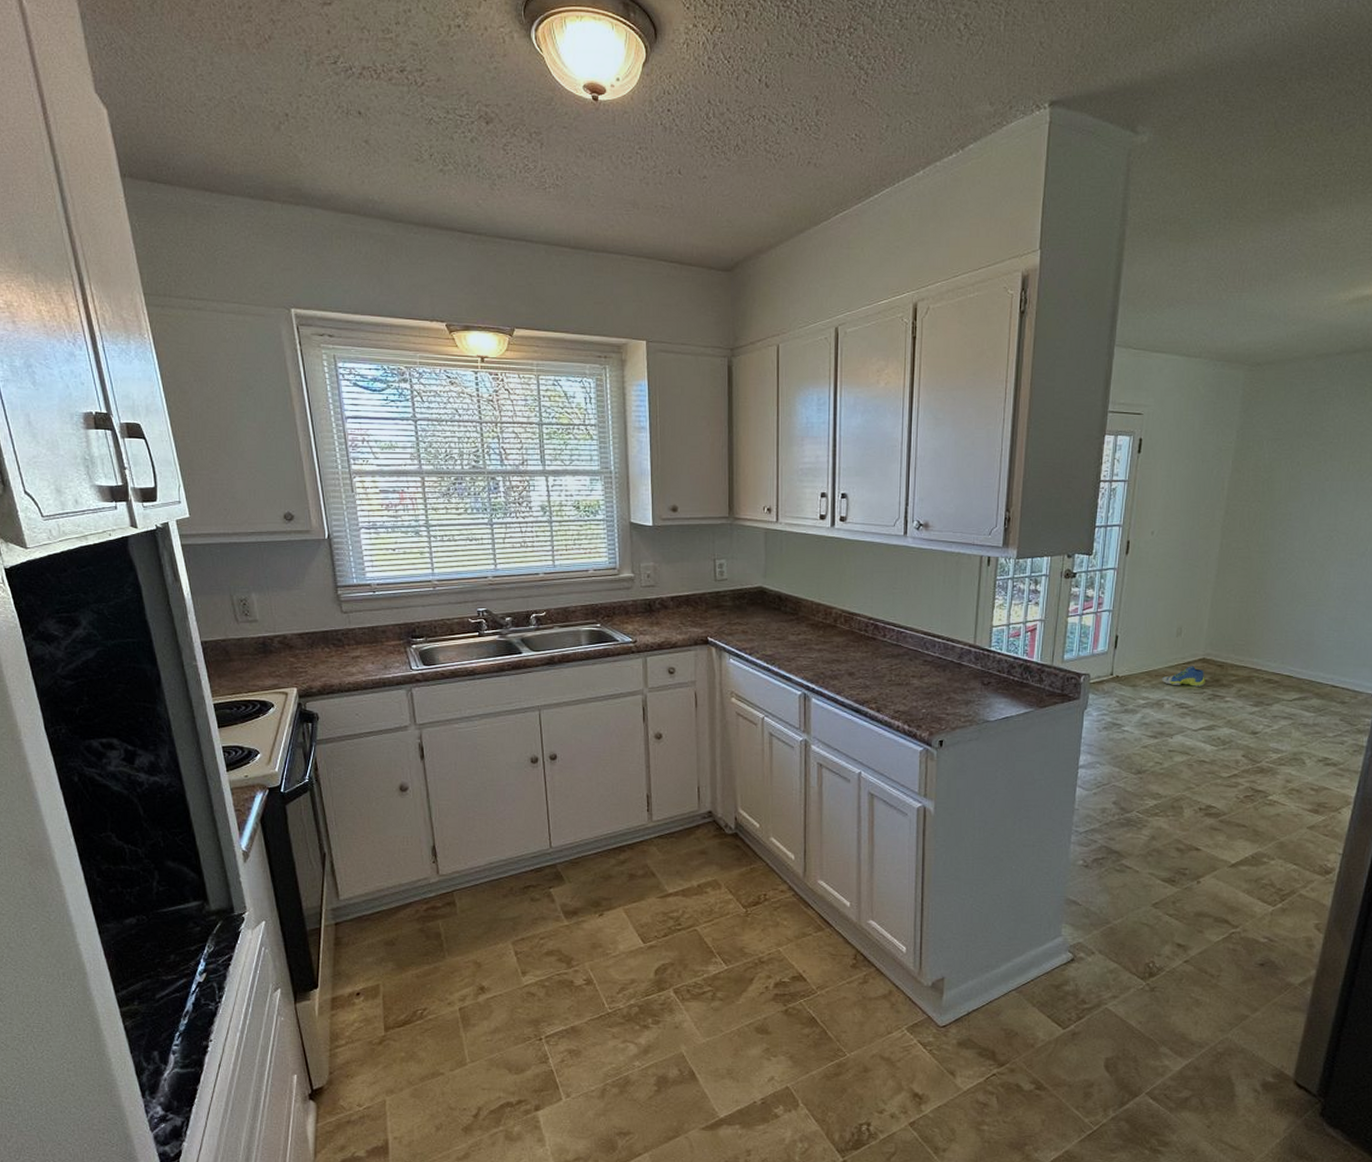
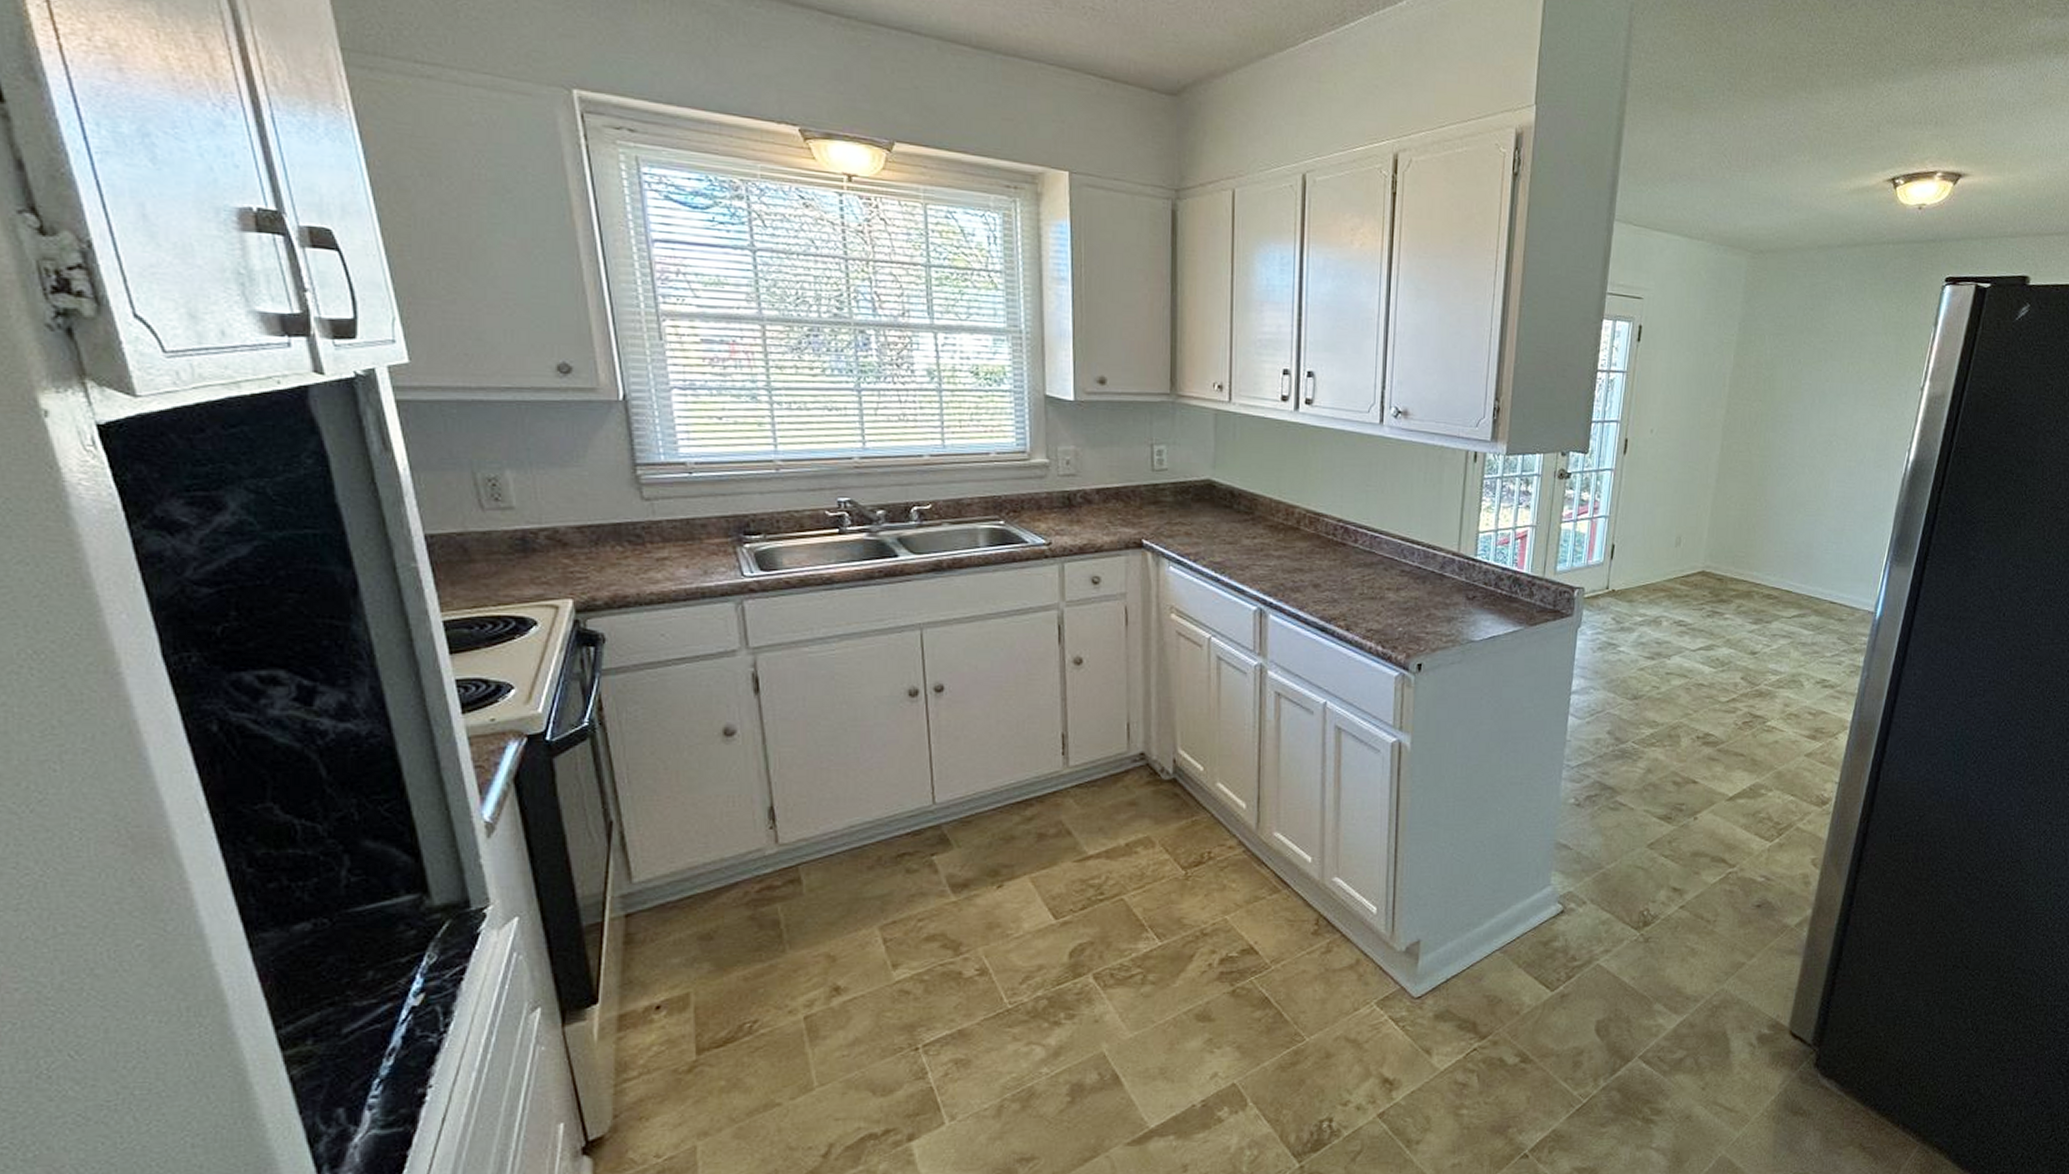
sneaker: present [1161,666,1205,687] -> none [1659,579,1705,602]

